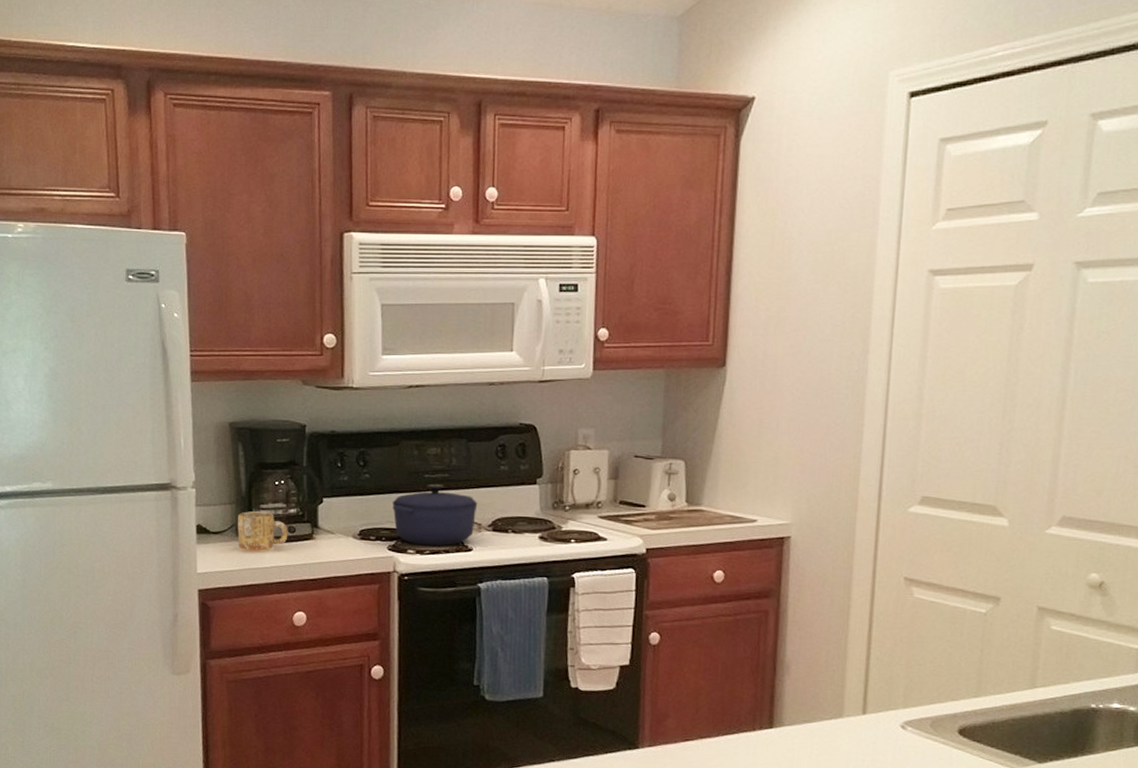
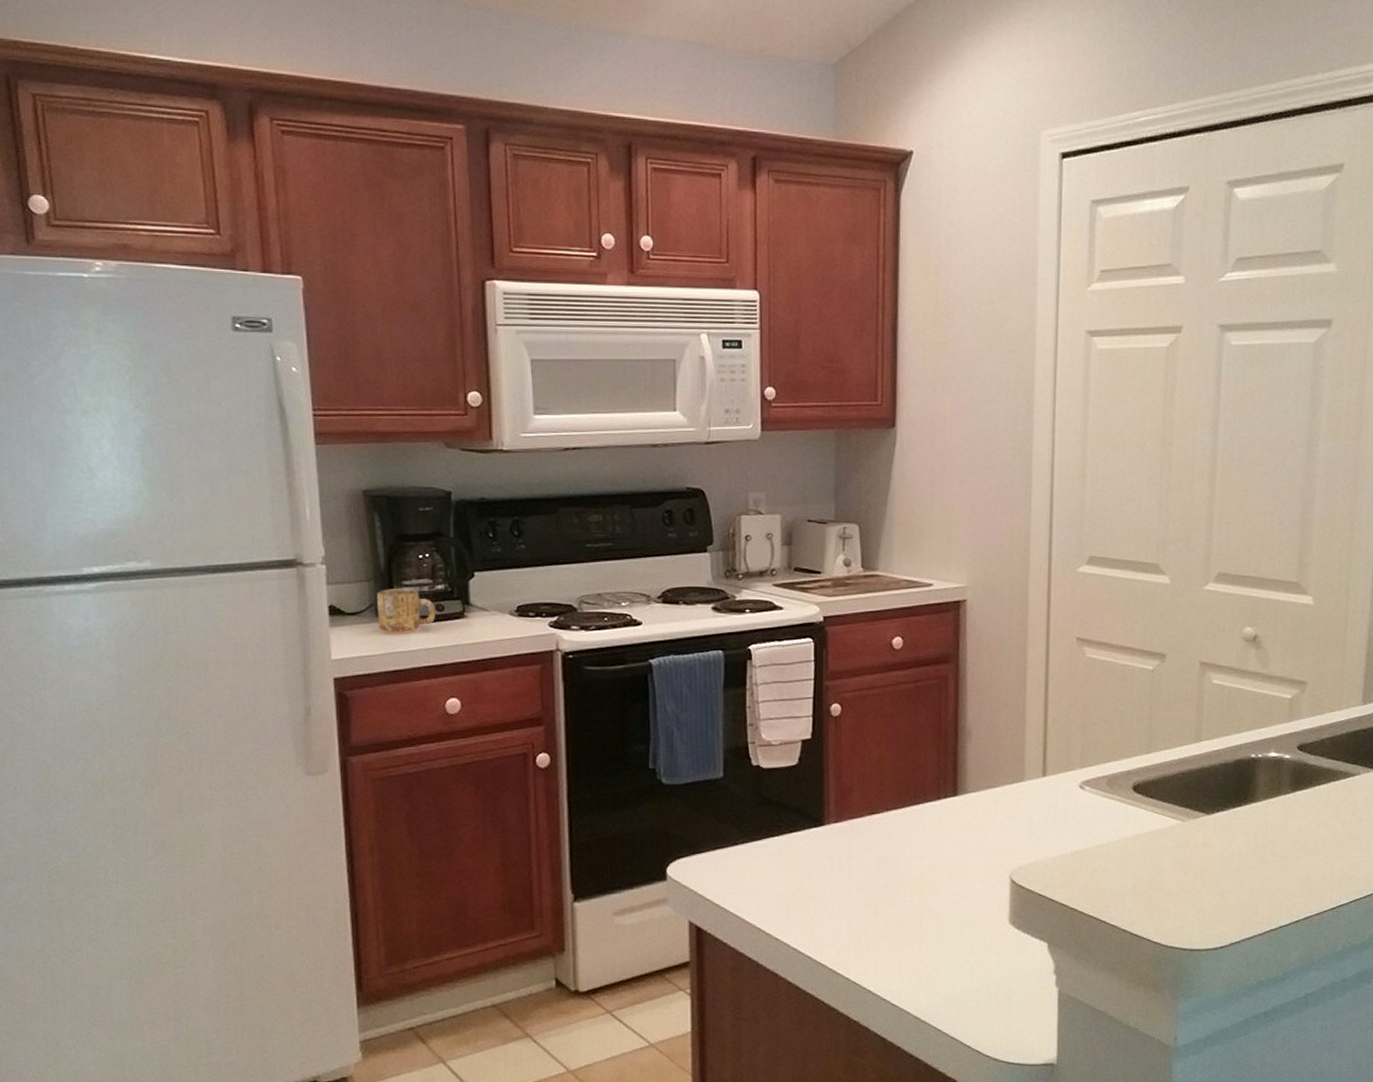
cooking pot: present [392,483,478,547] -> none [552,553,645,621]

